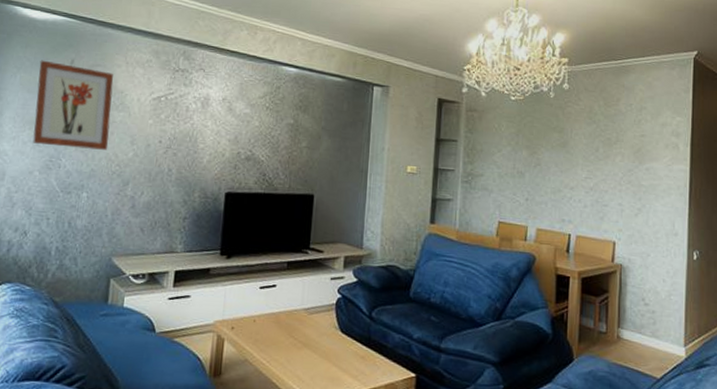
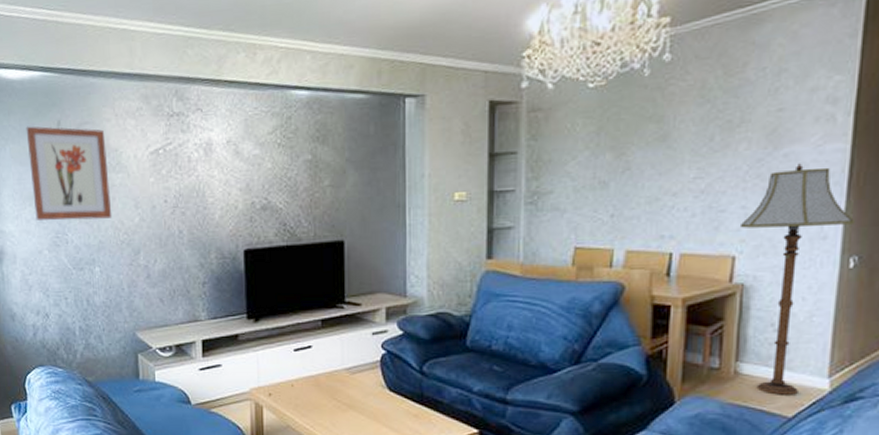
floor lamp: none [619,176,695,360] -> present [741,163,854,395]

